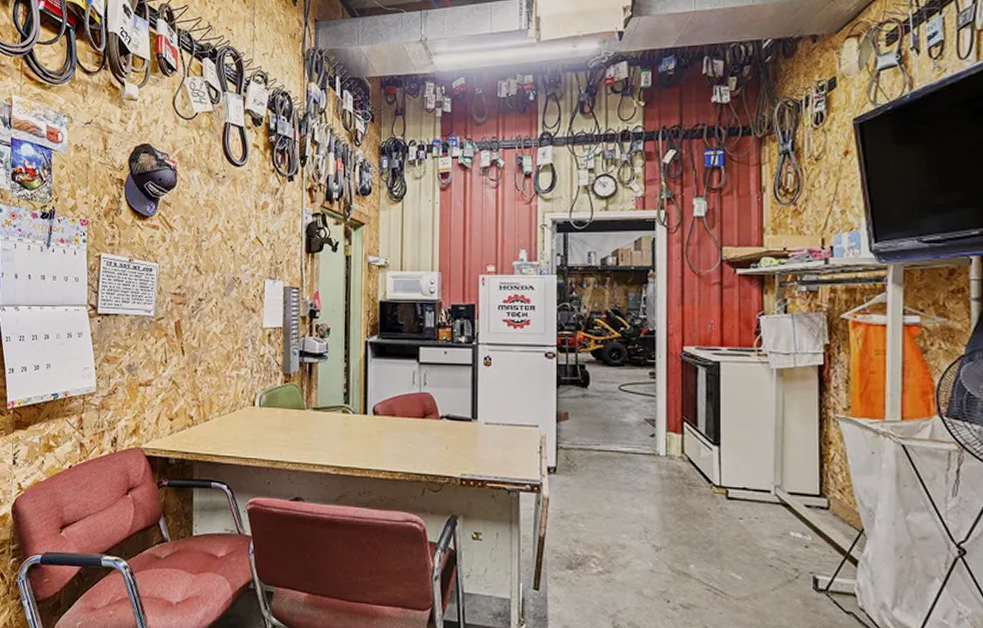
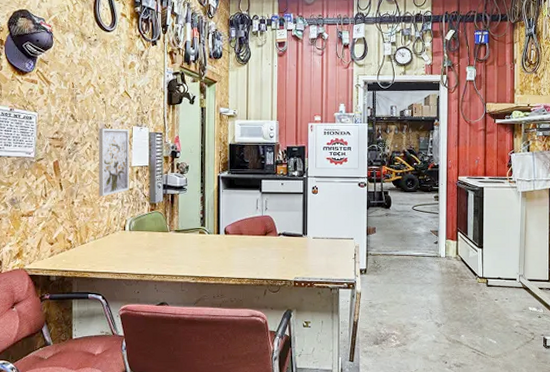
wall art: none [225,281,261,365] -> present [98,128,130,197]

